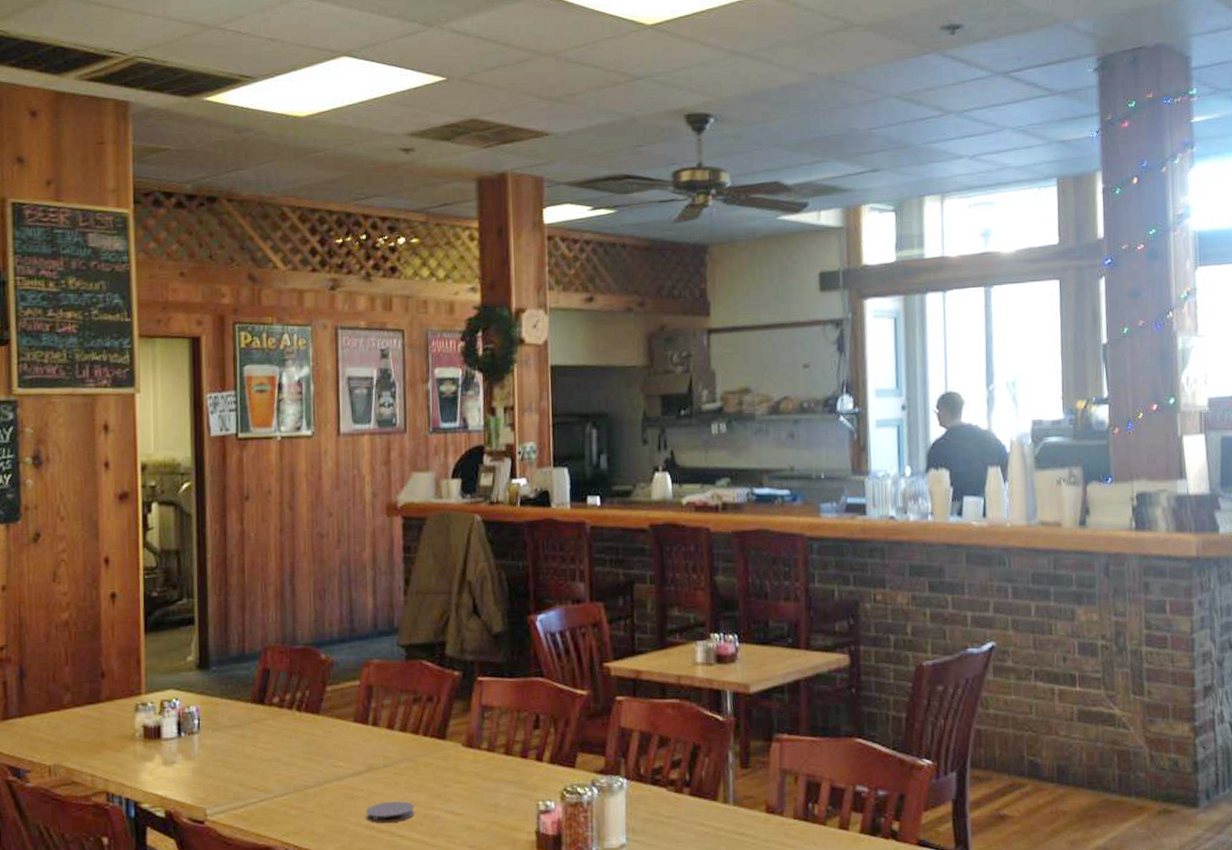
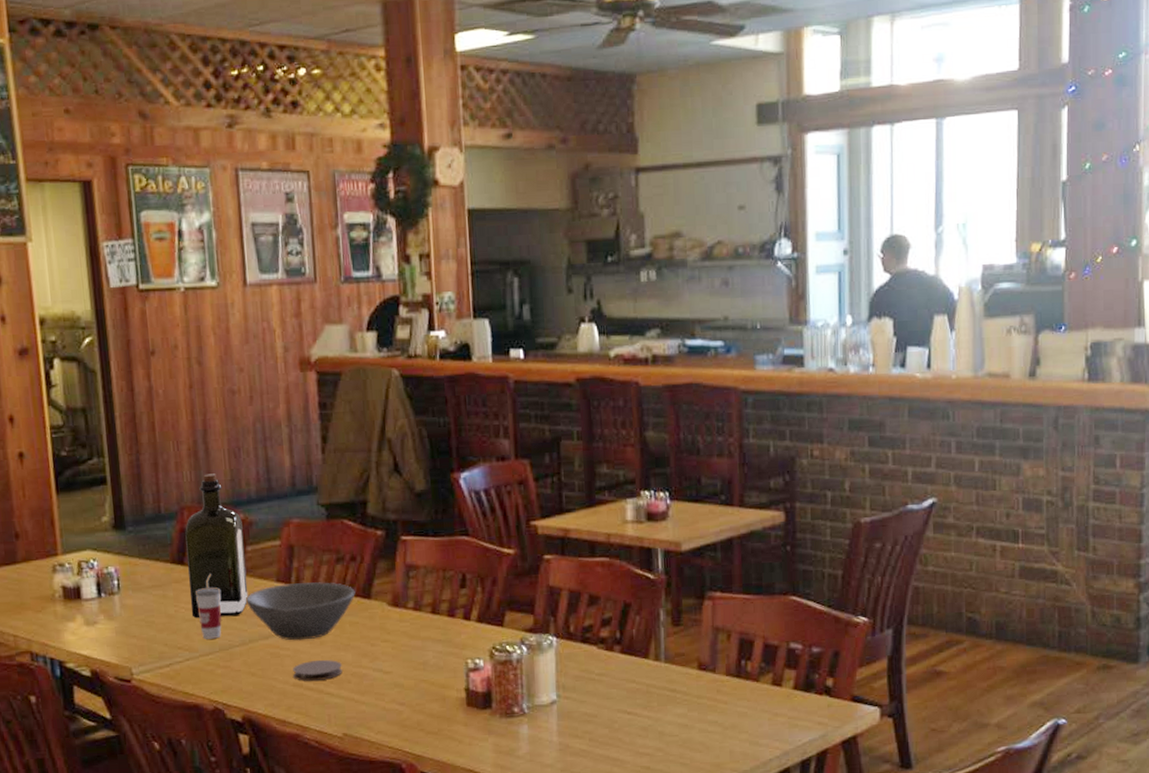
liquor: none [267,614,326,759] -> present [185,474,249,619]
cup: none [274,714,299,780] -> present [196,574,222,639]
bowl: none [322,722,431,782] -> present [245,582,356,641]

